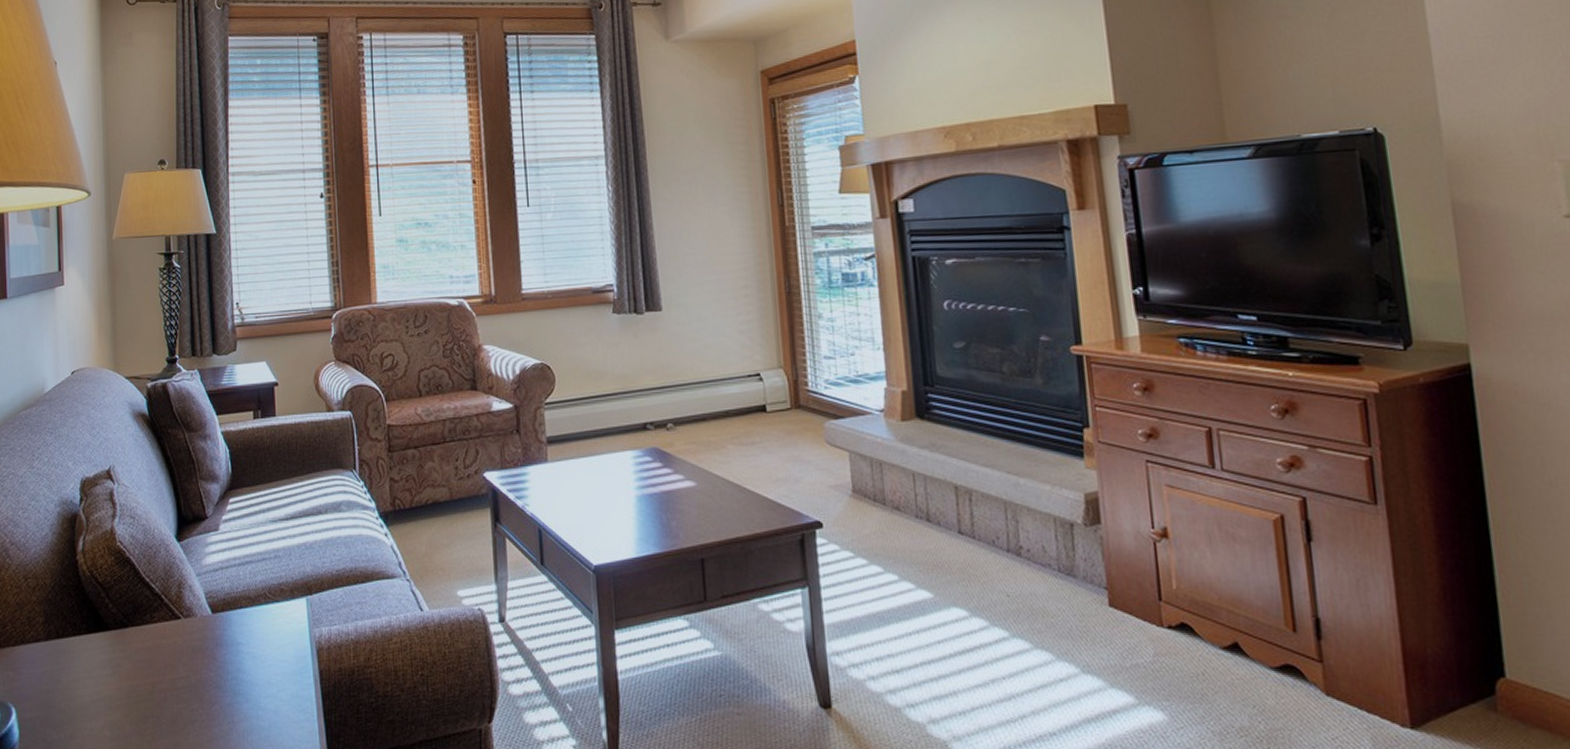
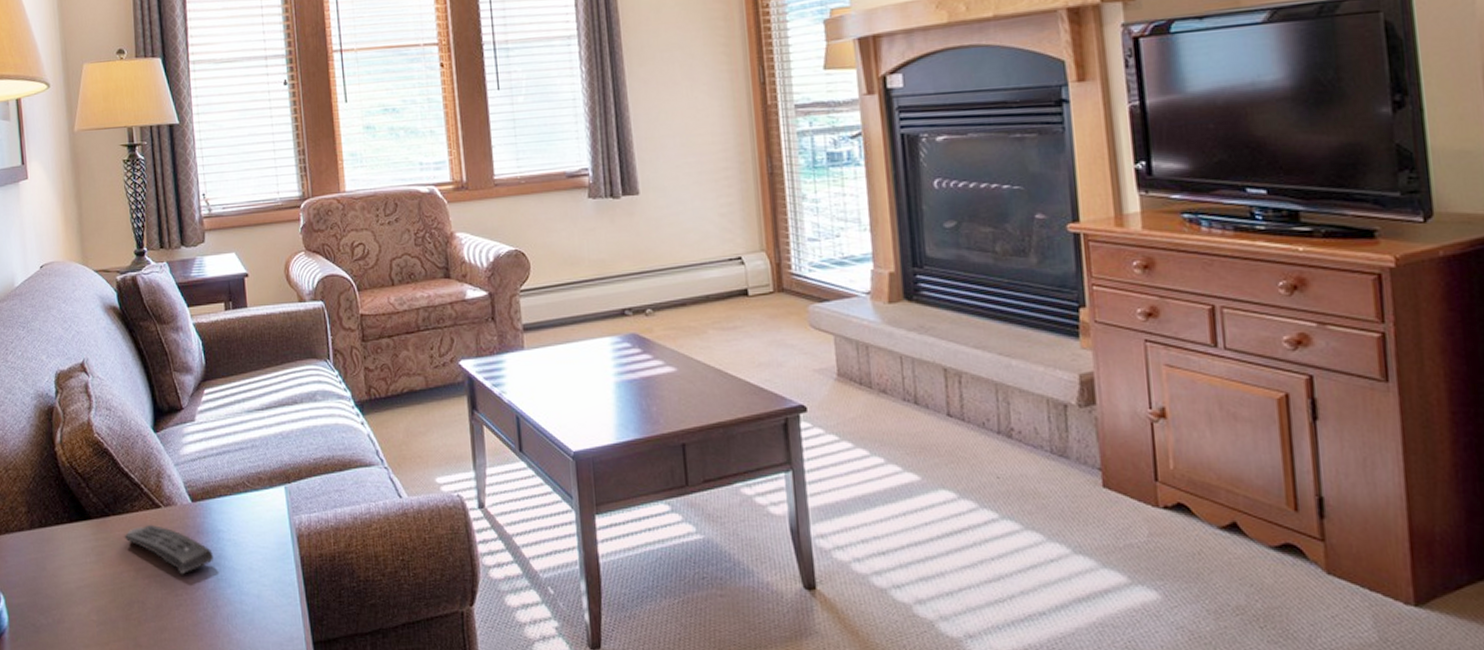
remote control: none [142,637,232,689] -> present [124,525,214,575]

